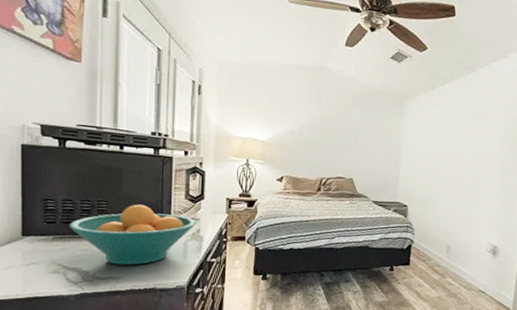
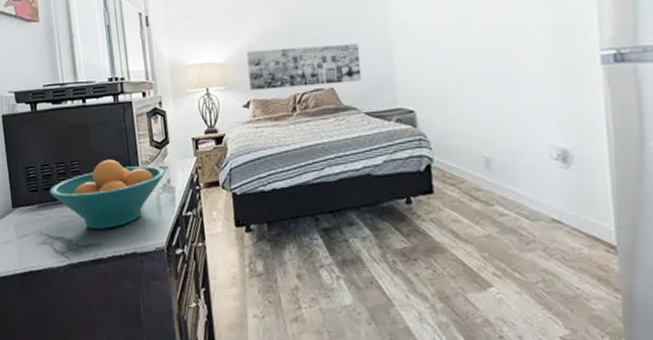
wall art: none [285,136,378,178] -> present [247,43,362,91]

